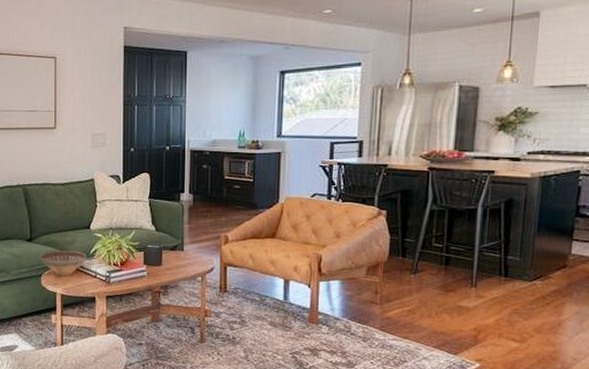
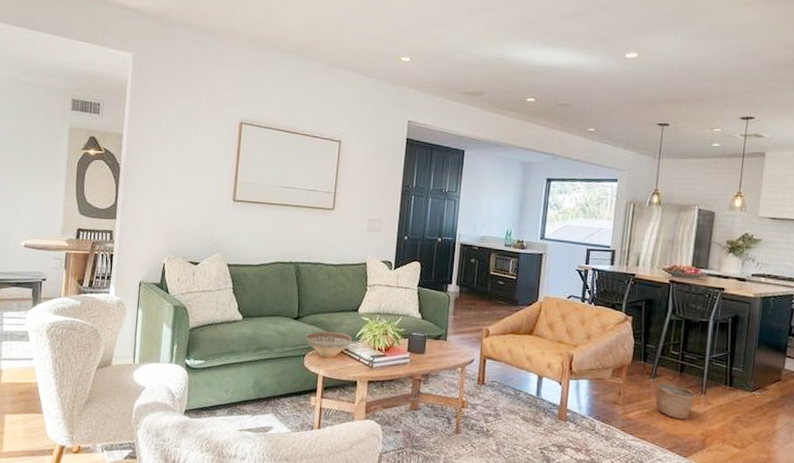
basket: none [418,278,464,315] -> present [655,383,695,419]

